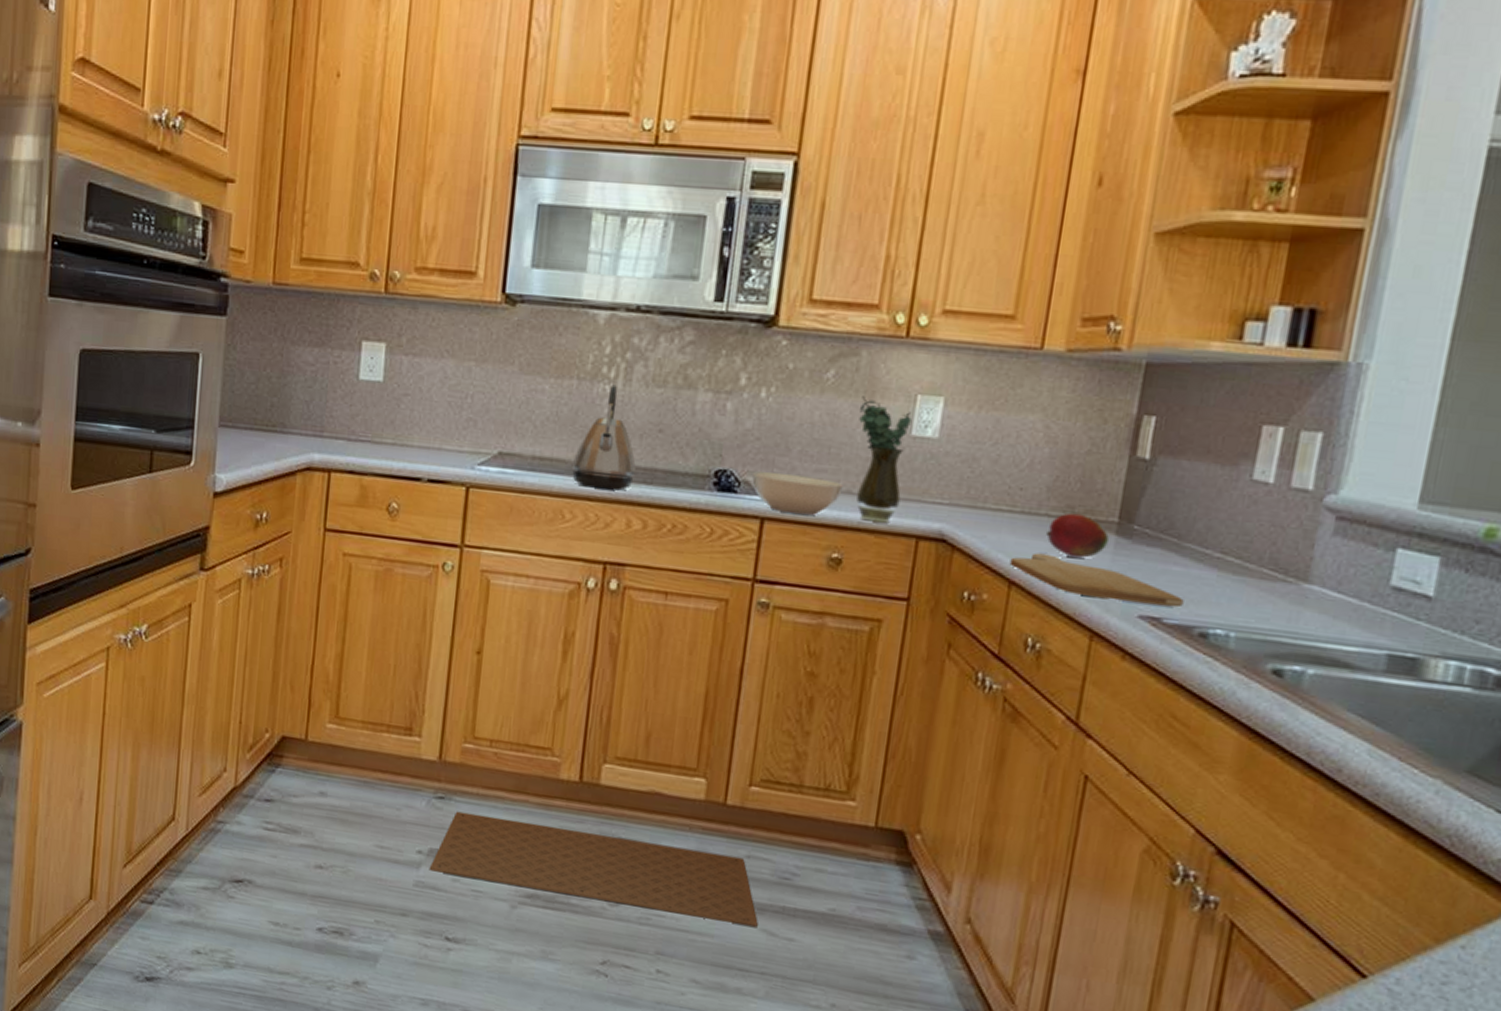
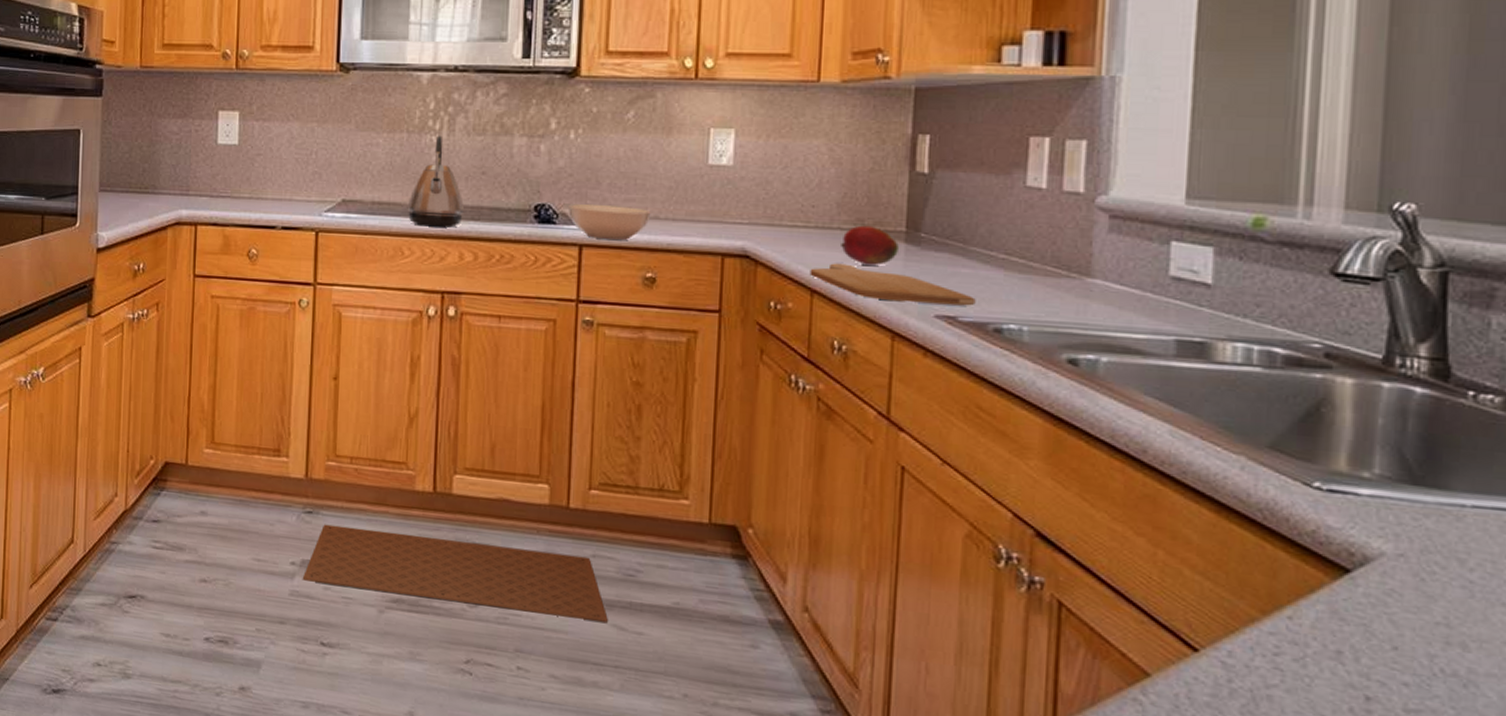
vase: present [856,396,912,523] -> none [660,132,707,243]

